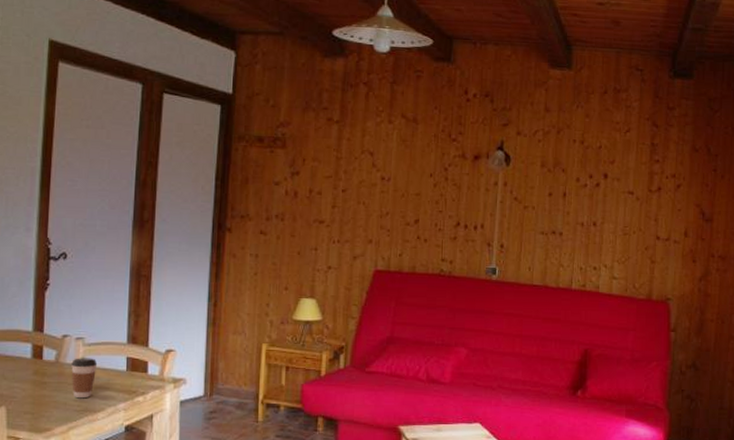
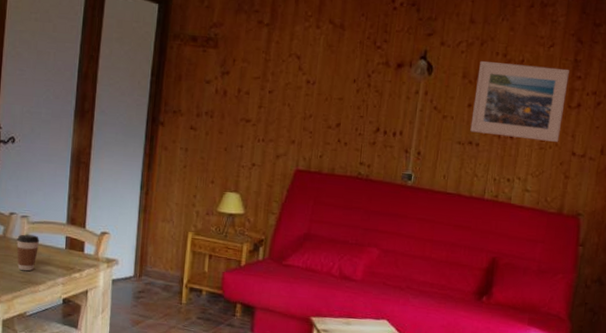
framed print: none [552,149,647,227] -> present [470,61,569,142]

